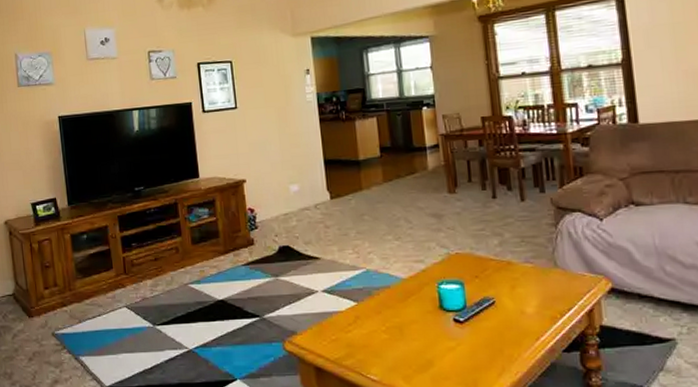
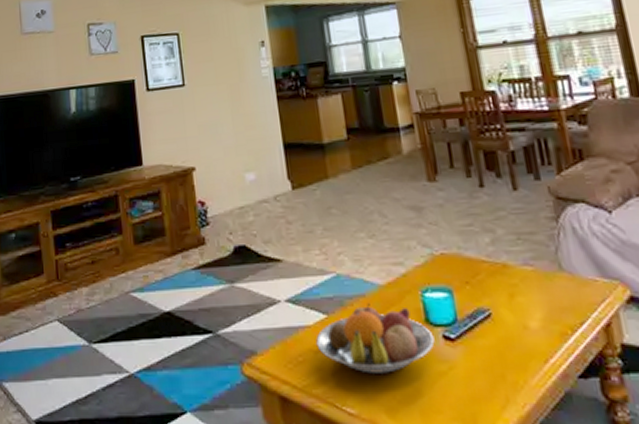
fruit bowl: none [347,292,447,349] -> present [316,302,435,374]

